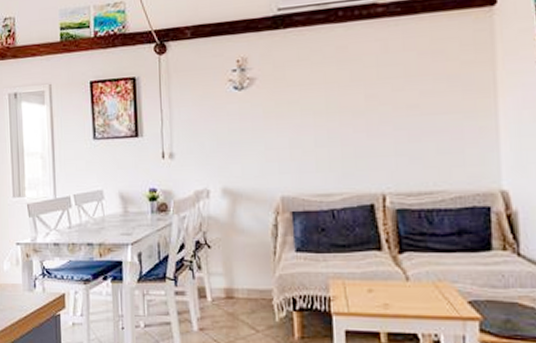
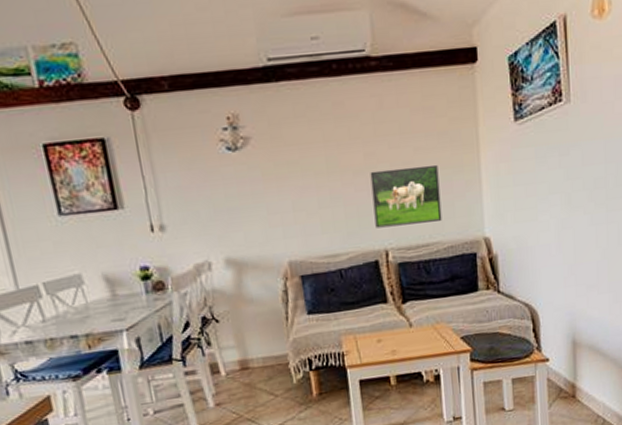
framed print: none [370,108,450,171] -> present [370,164,442,228]

